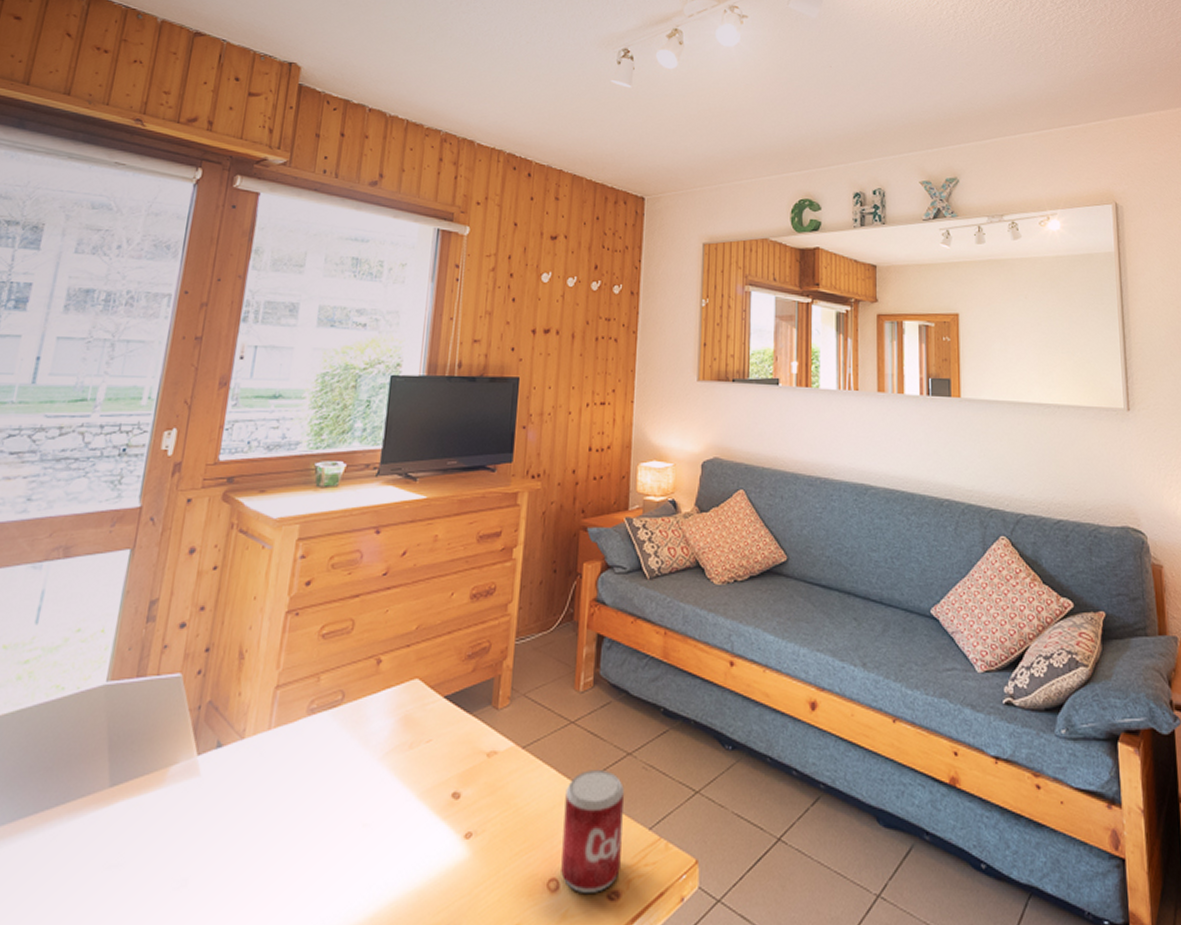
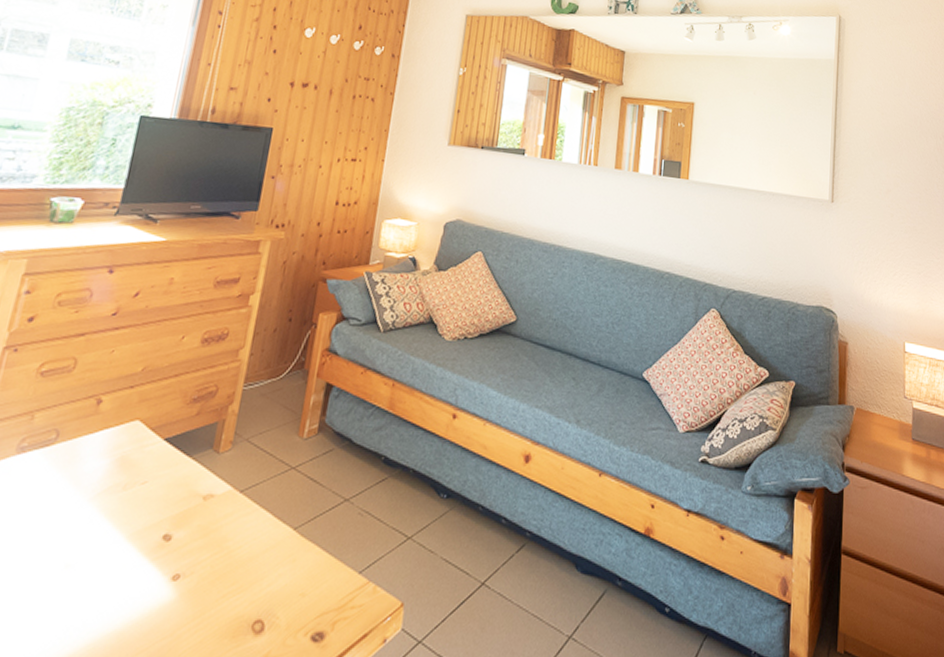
beverage can: present [561,770,625,893] -> none [267,515,339,634]

